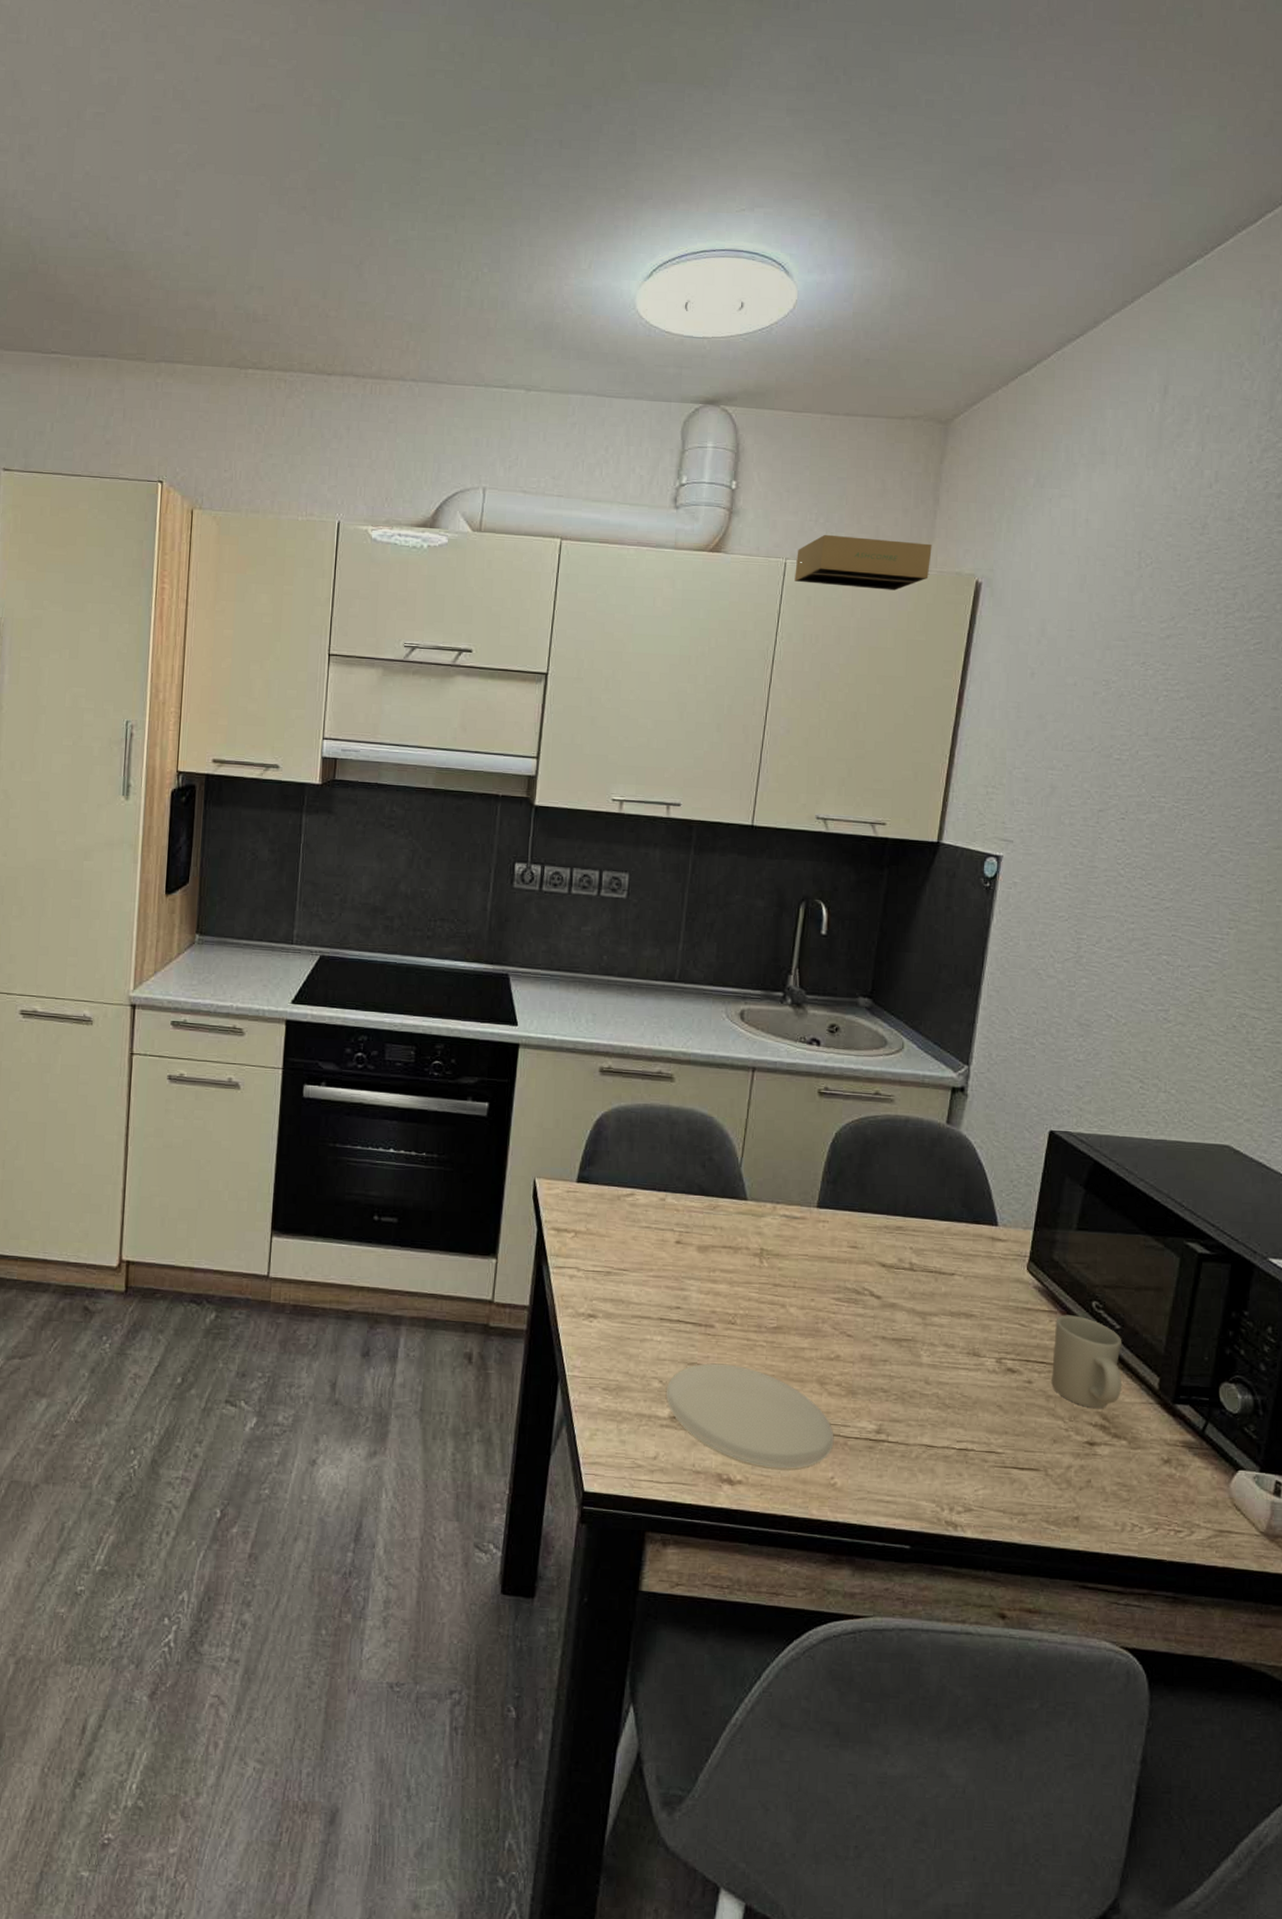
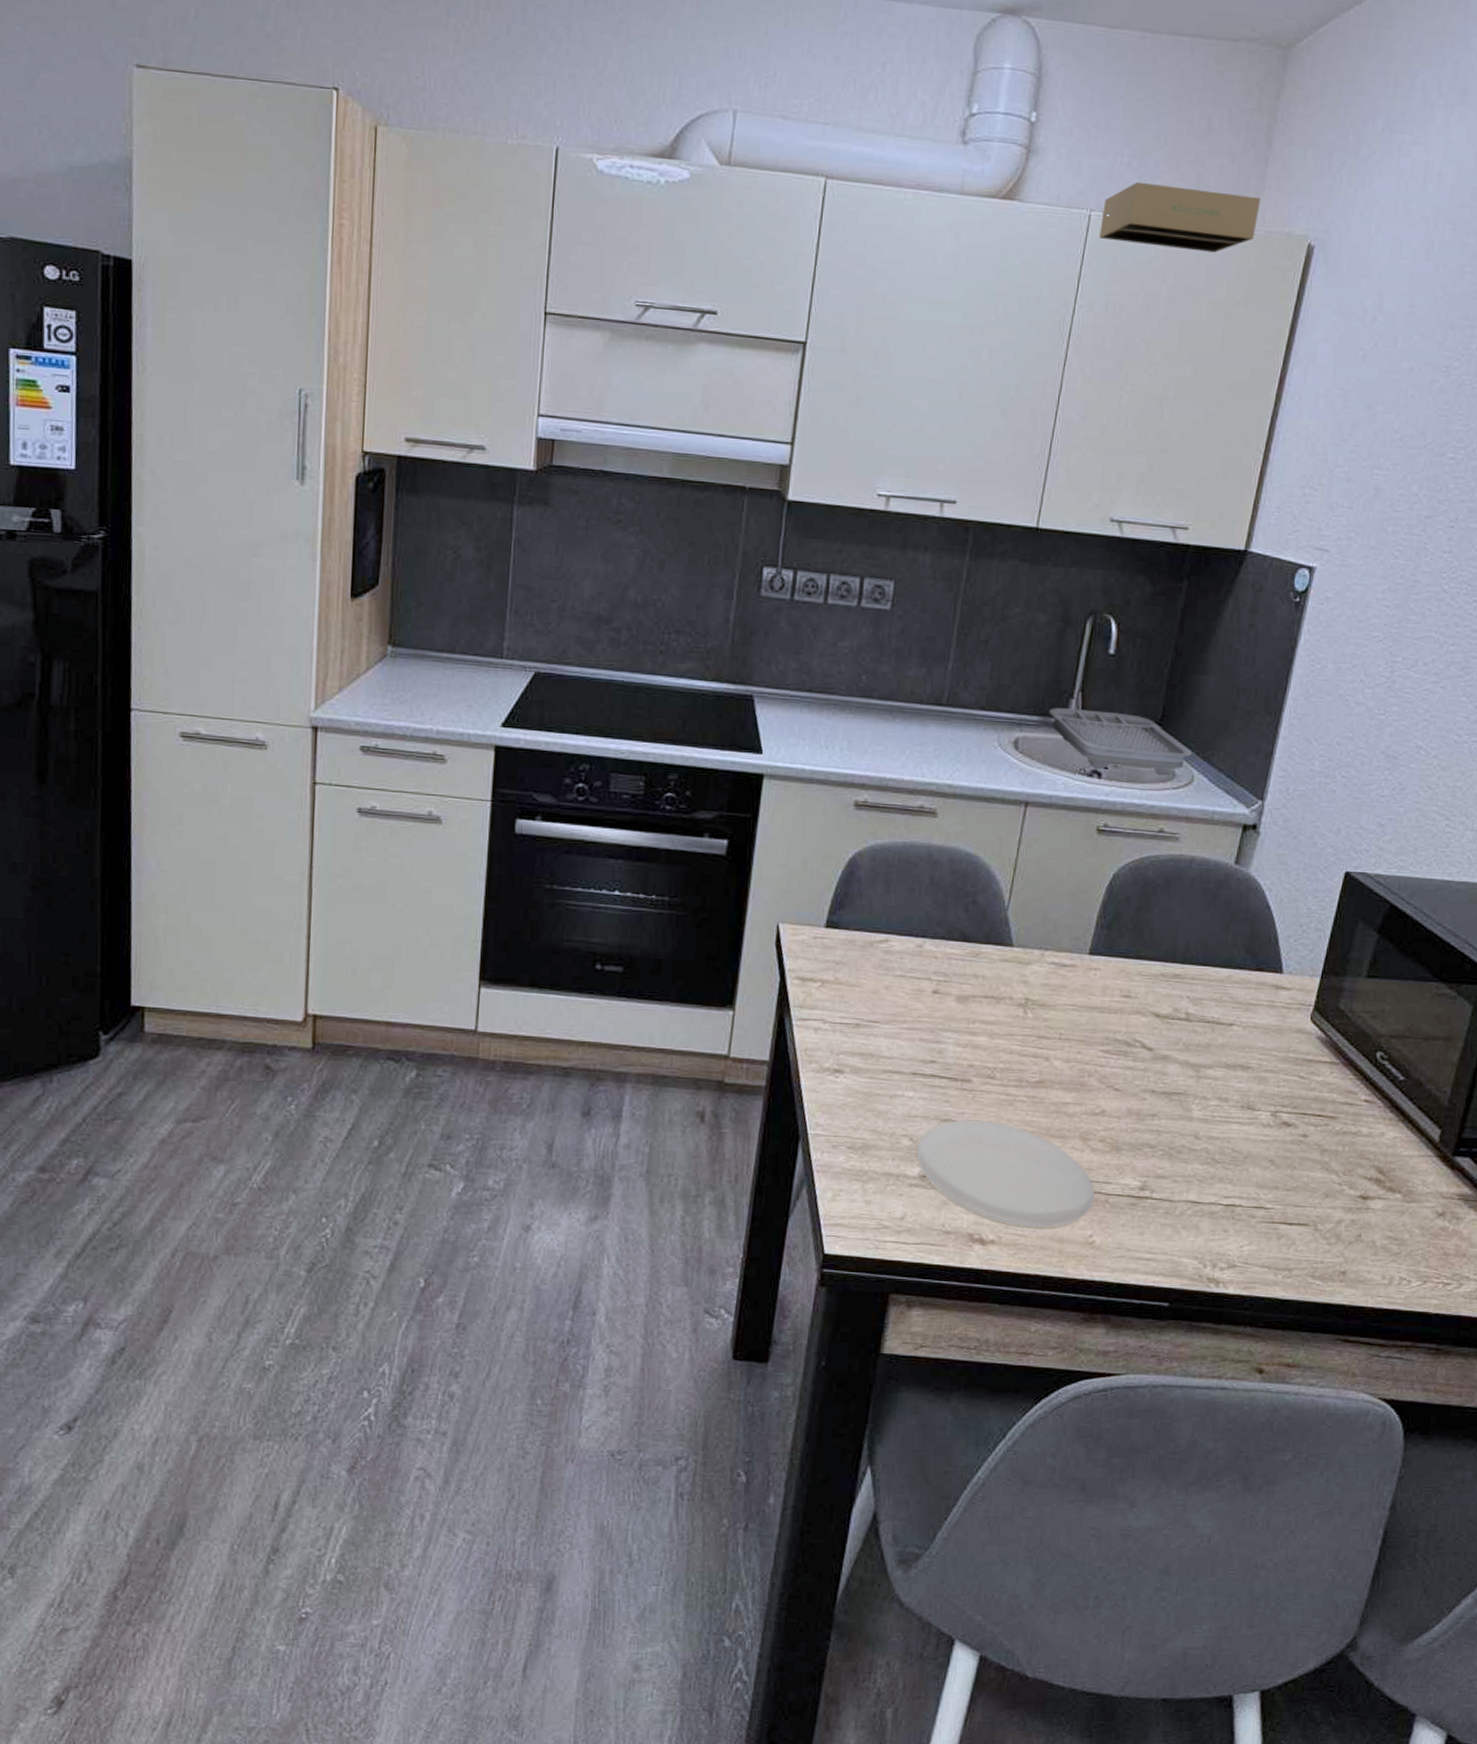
dish rack: none [770,983,902,1042] -> present [1049,708,1193,774]
mug: present [1051,1315,1122,1408] -> none [1328,1066,1405,1162]

